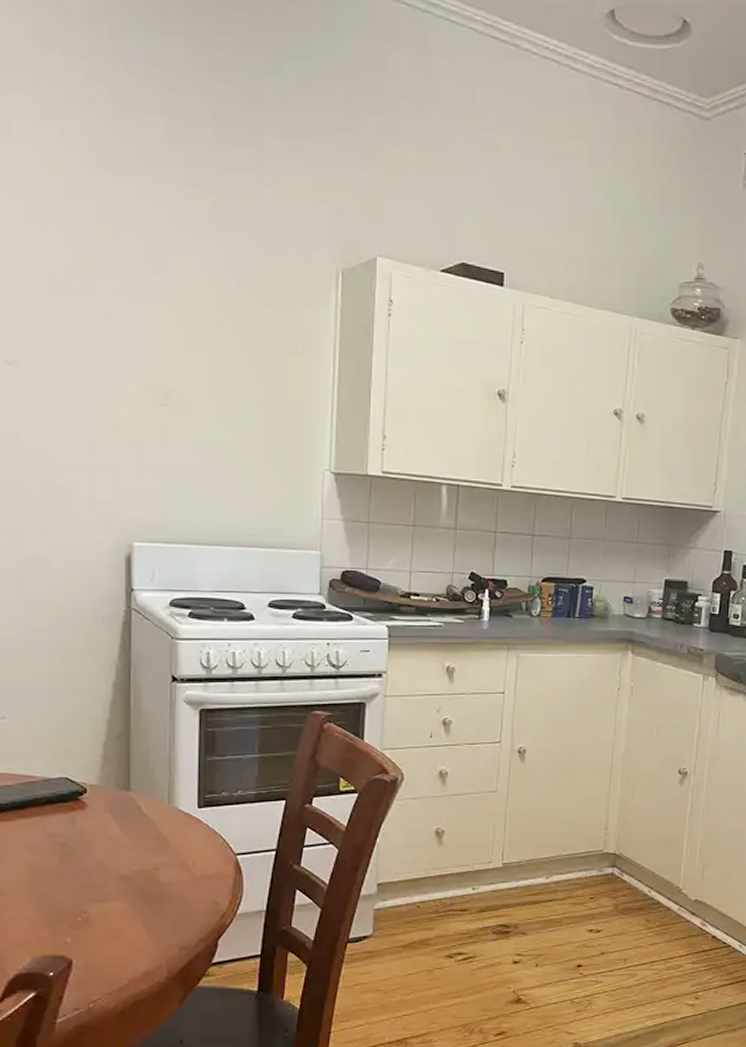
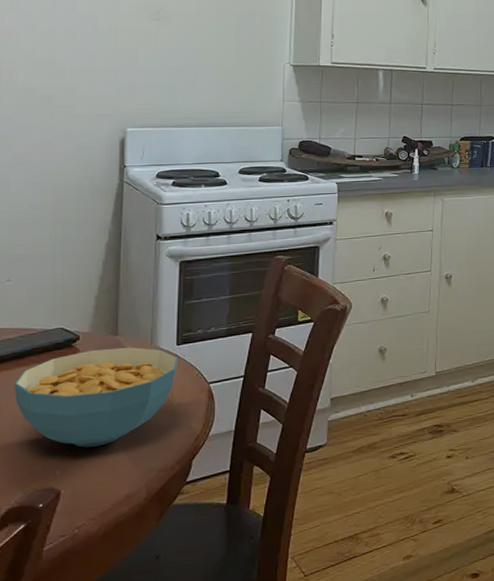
cereal bowl: none [15,805,201,915] -> present [14,346,179,448]

